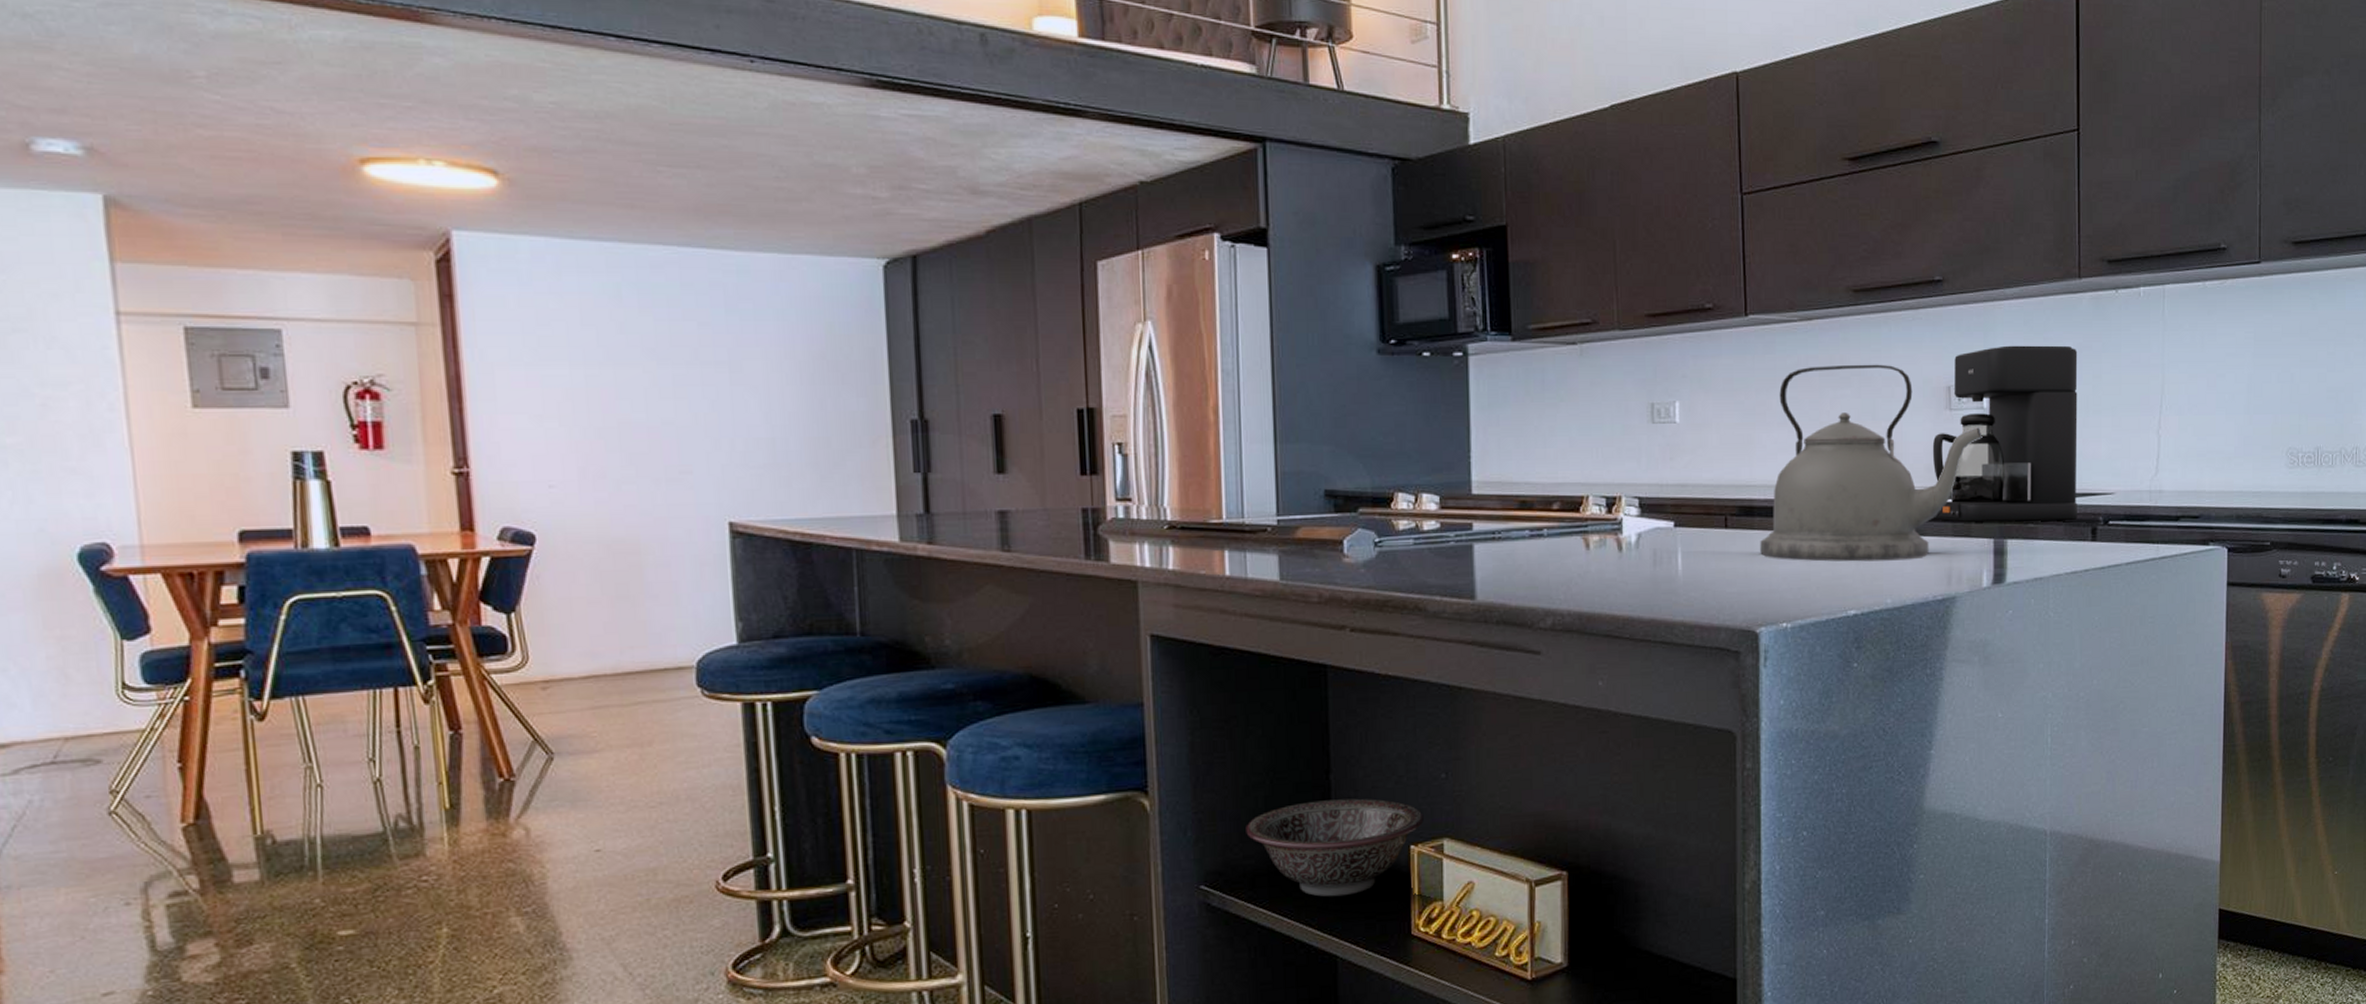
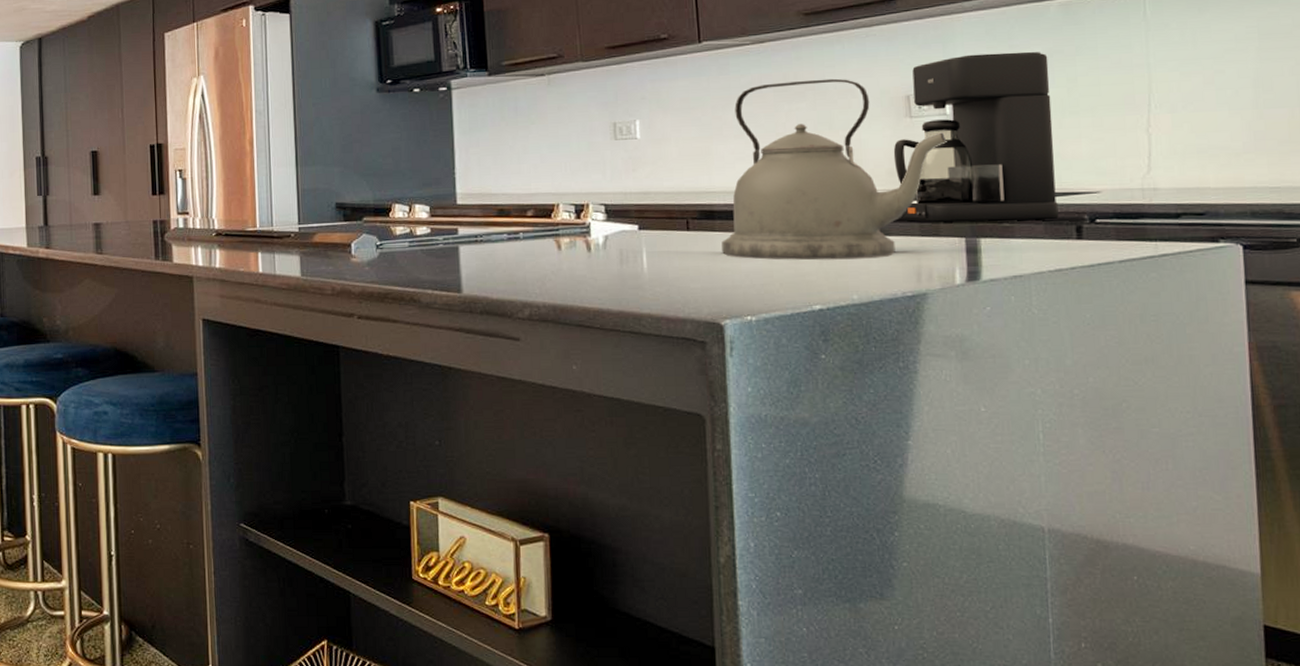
decorative bowl: present [1246,798,1424,897] -> none [276,458,421,541]

